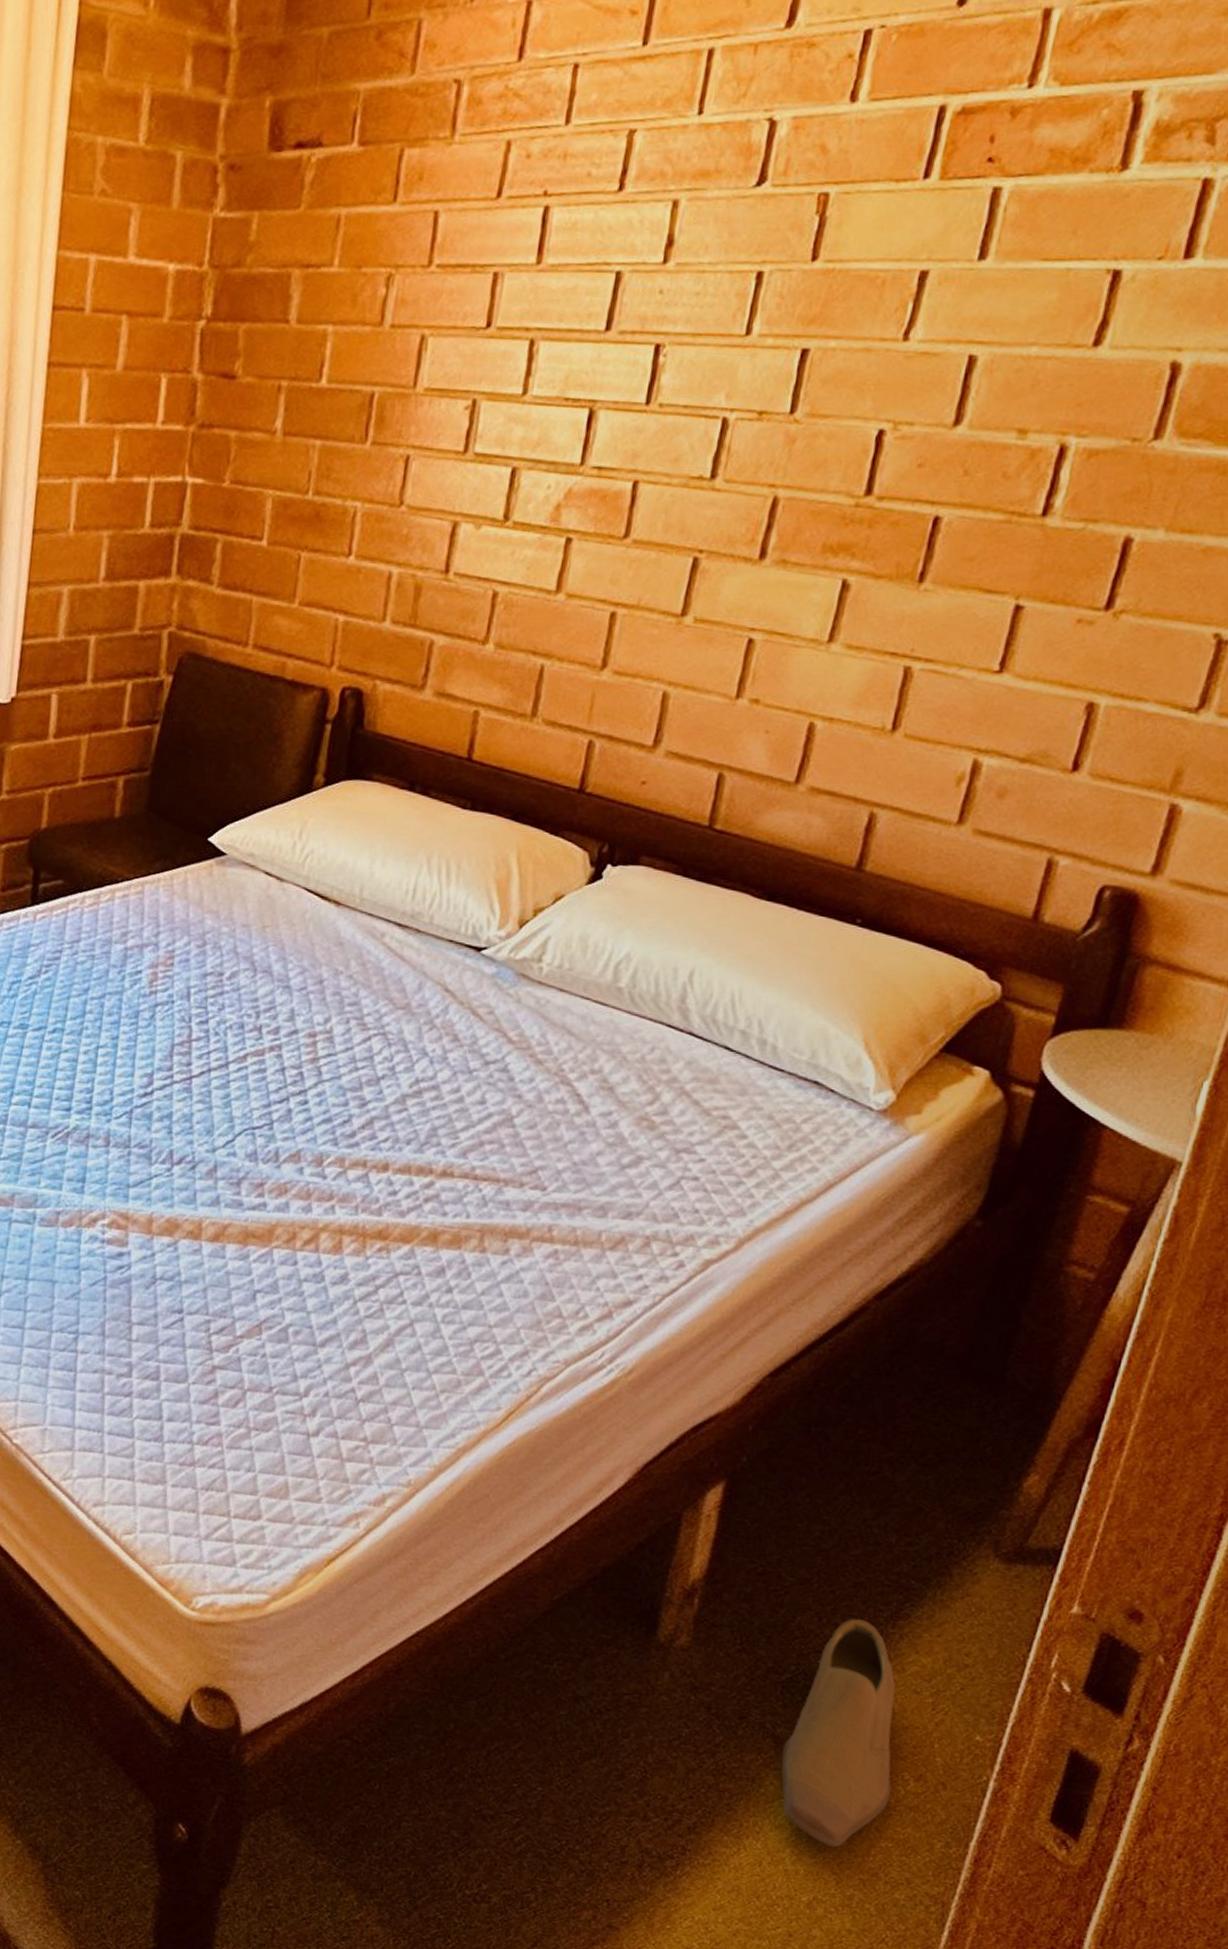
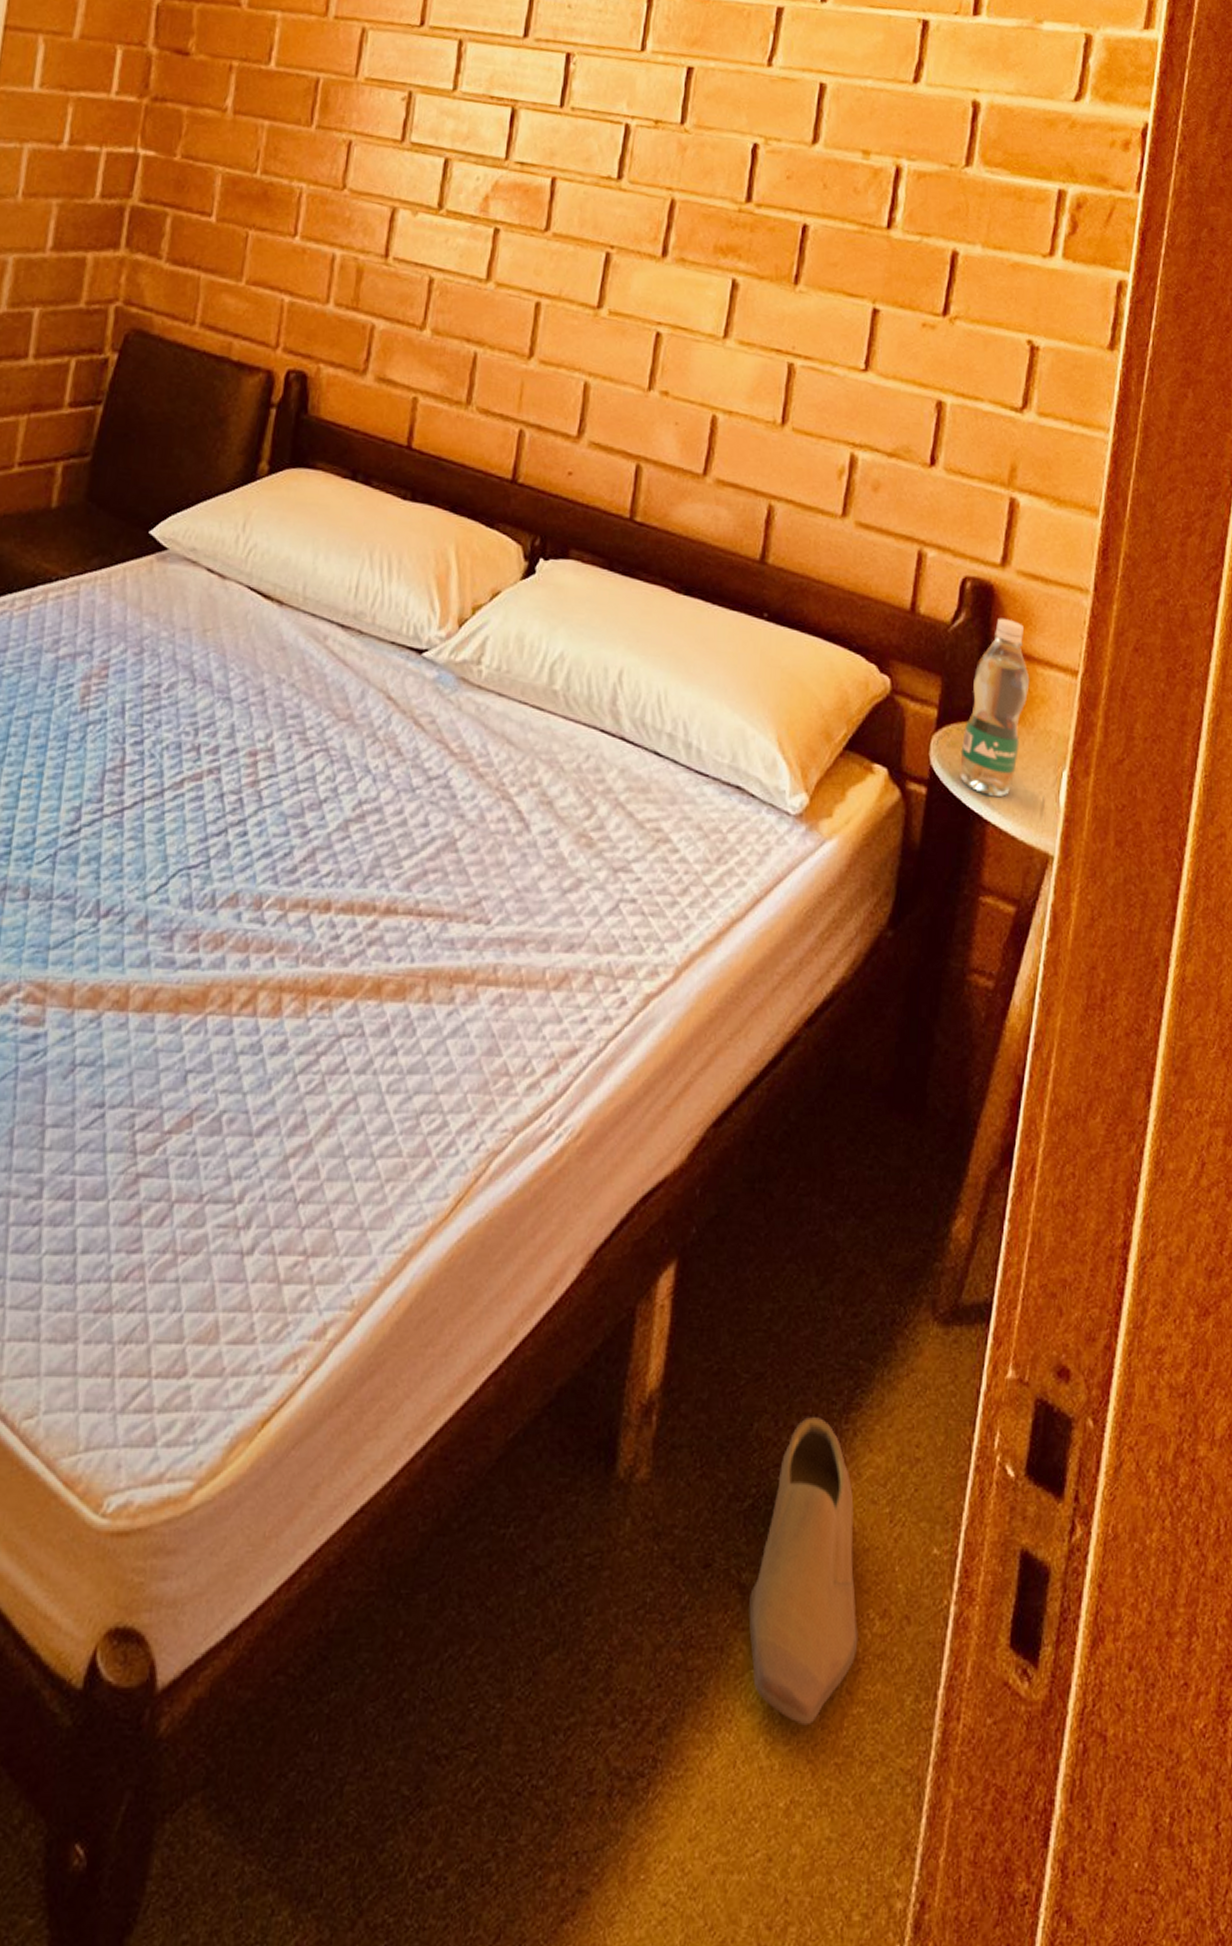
bottle: none [1075,927,1174,1104] -> present [959,617,1030,798]

